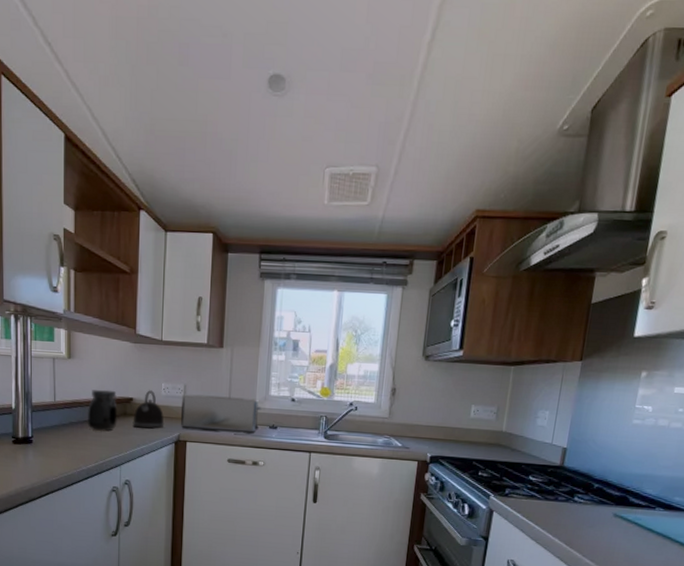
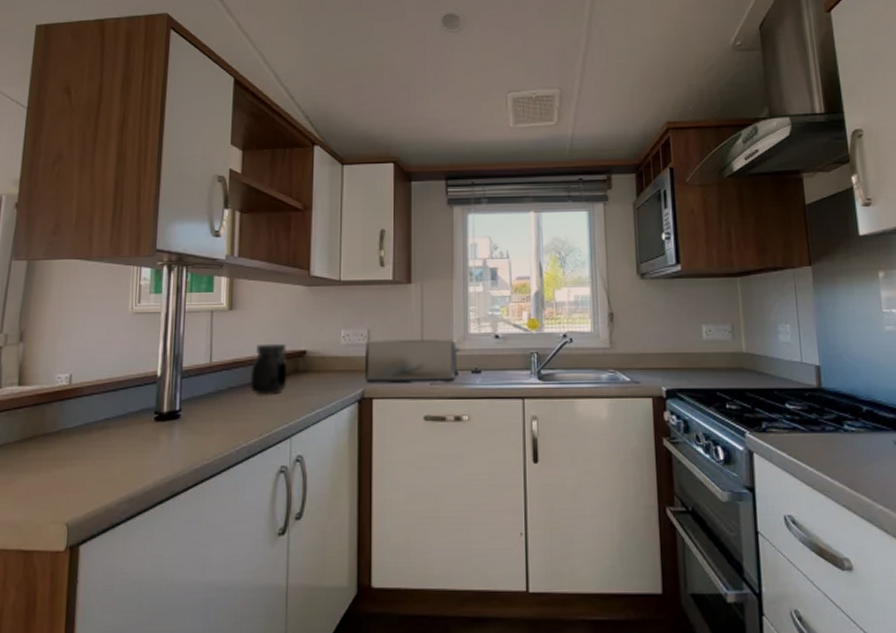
kettle: present [132,390,165,429] -> none [306,339,345,387]

